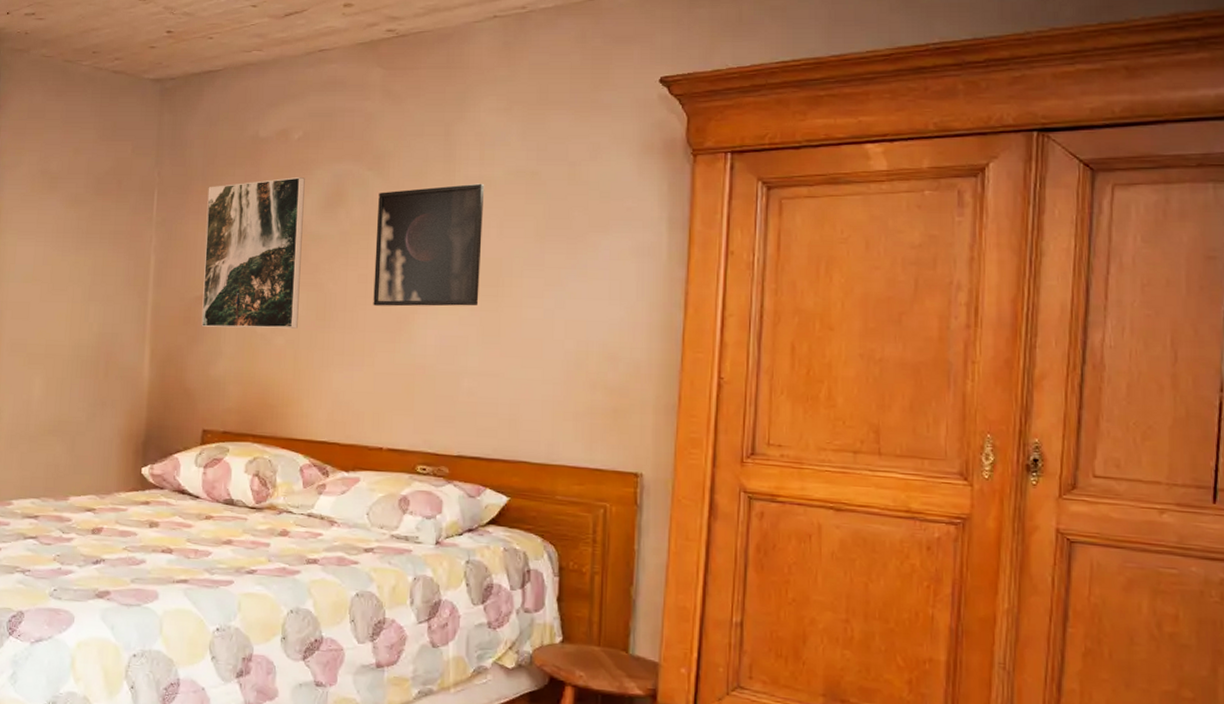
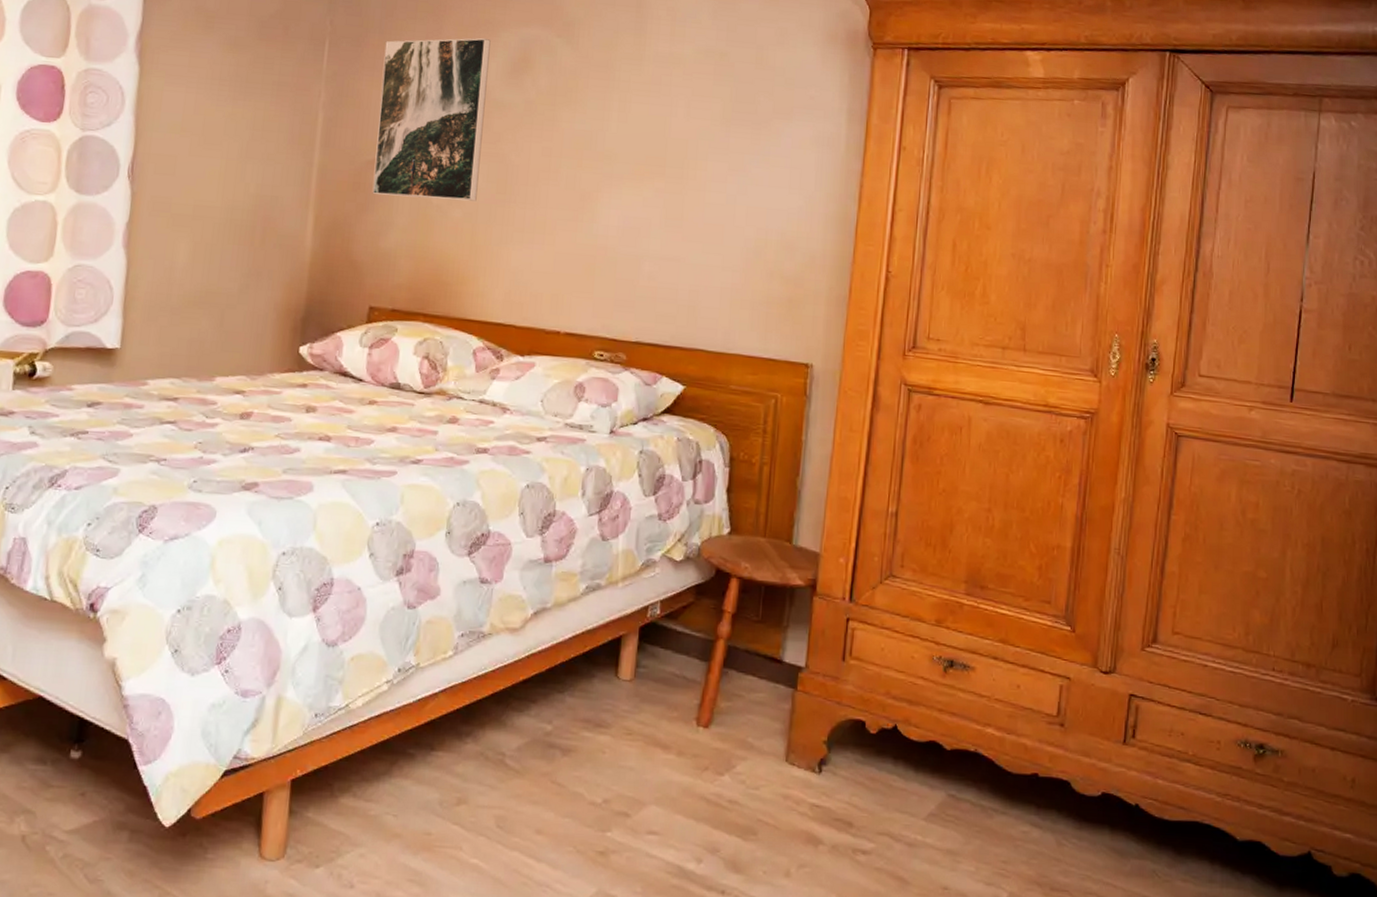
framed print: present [373,183,485,307] -> none [556,60,674,188]

